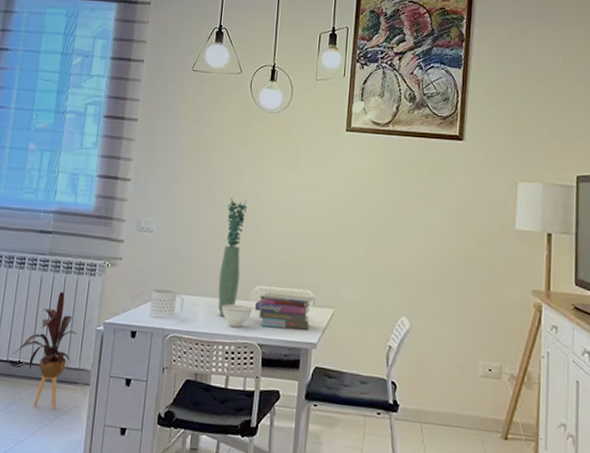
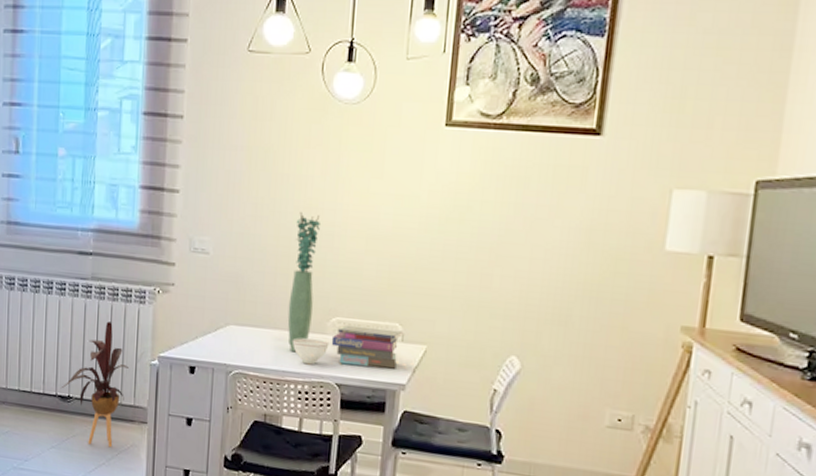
mug: present [149,288,184,319] -> none [208,319,248,354]

